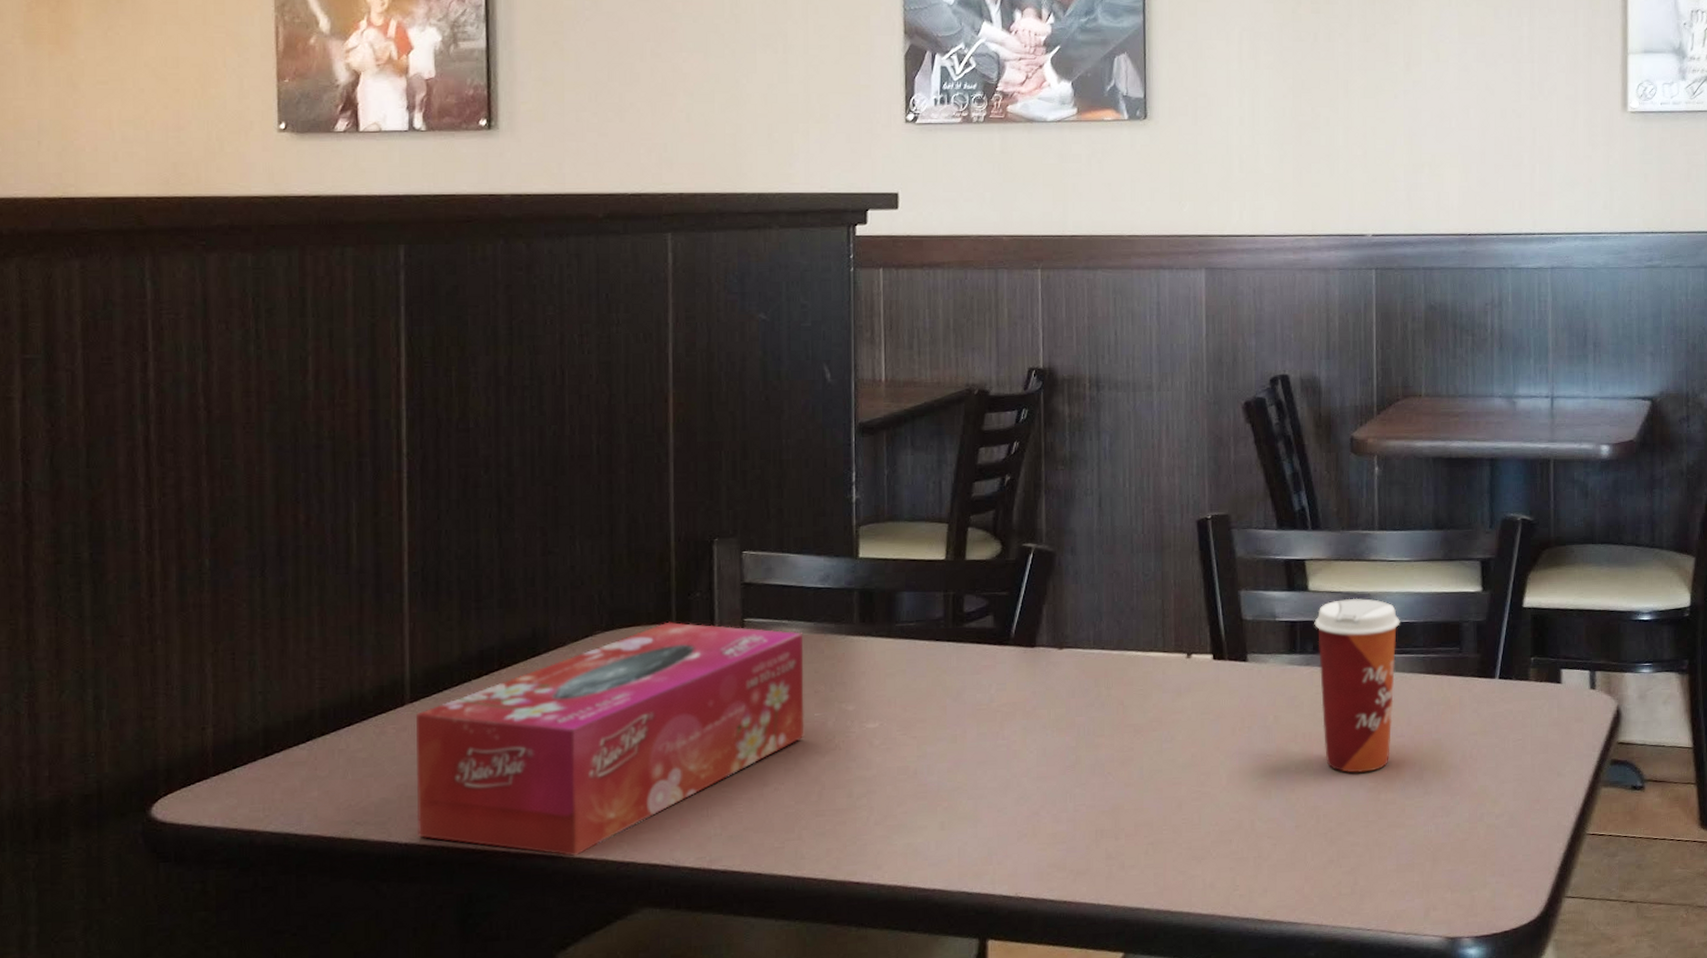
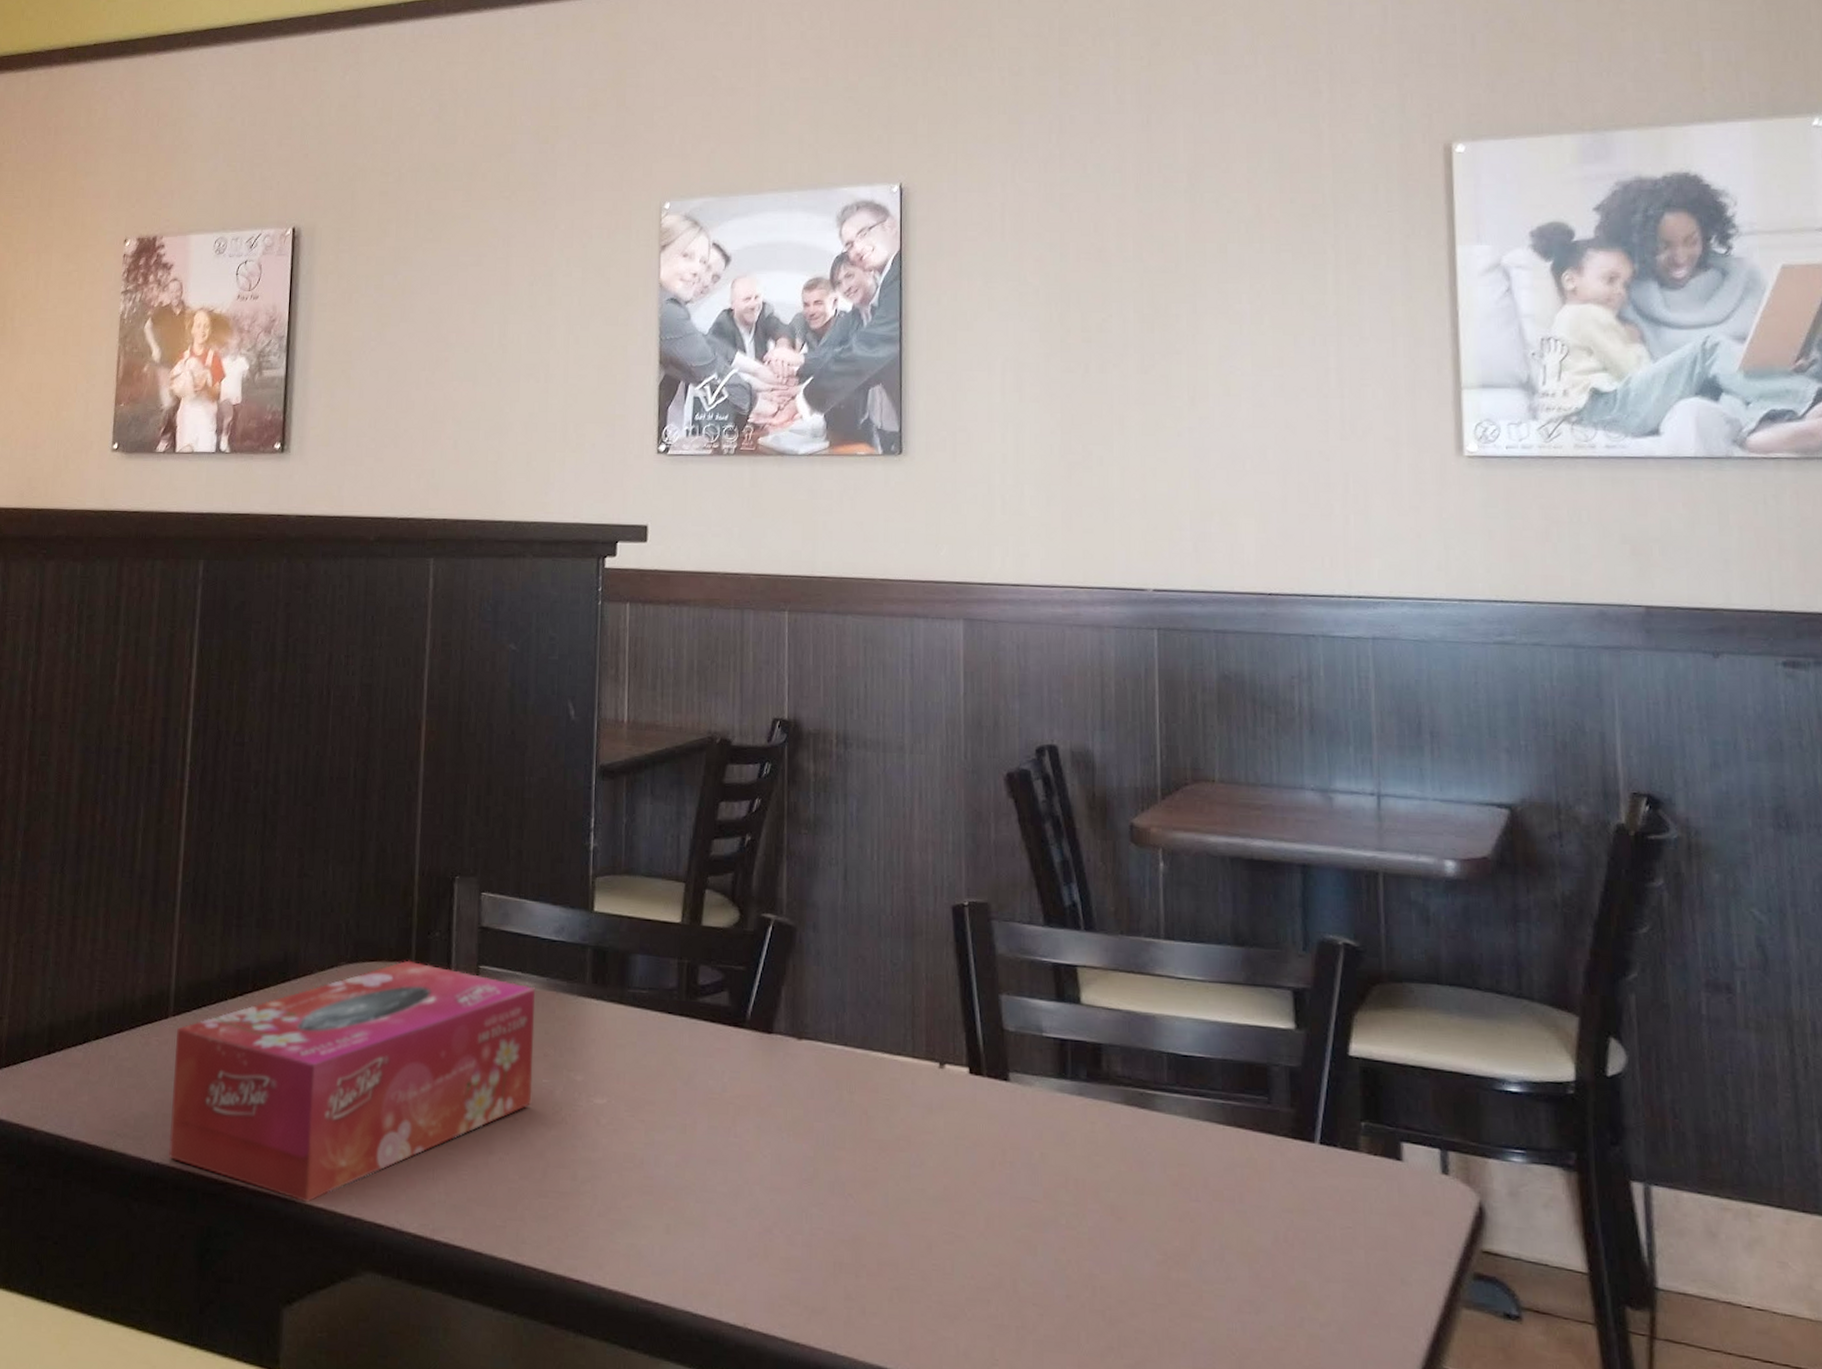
paper cup: present [1314,598,1400,773] -> none [1088,1018,1193,1241]

